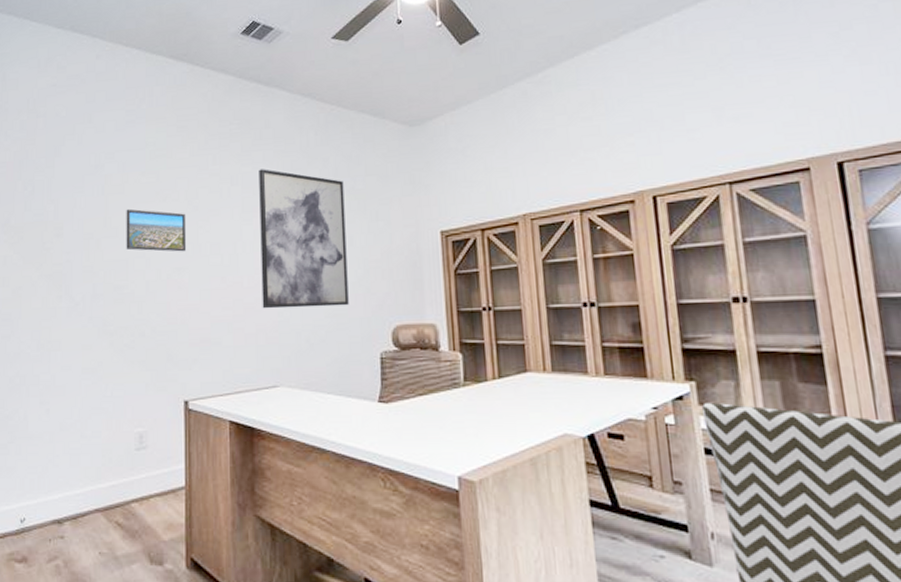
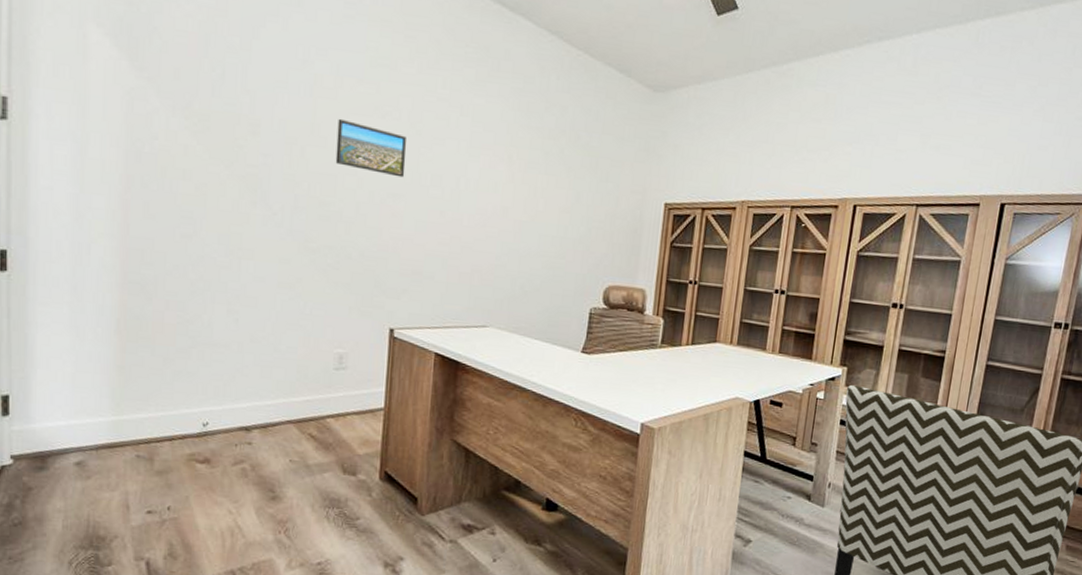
wall art: present [259,169,349,309] -> none [480,104,579,260]

